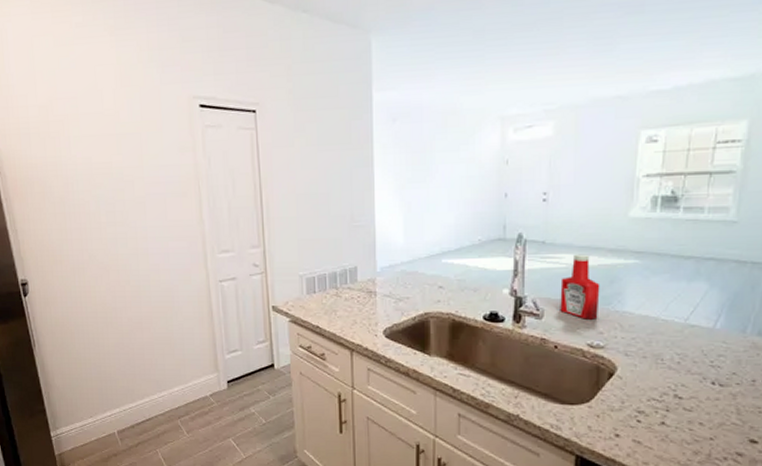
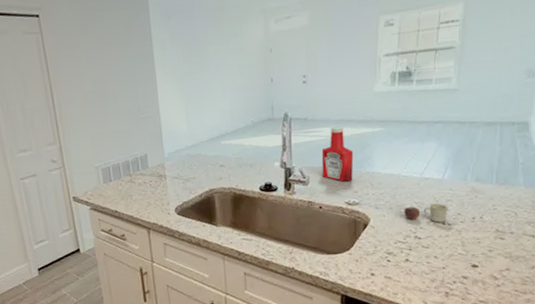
mug: none [661,357,720,381] -> present [404,203,448,223]

